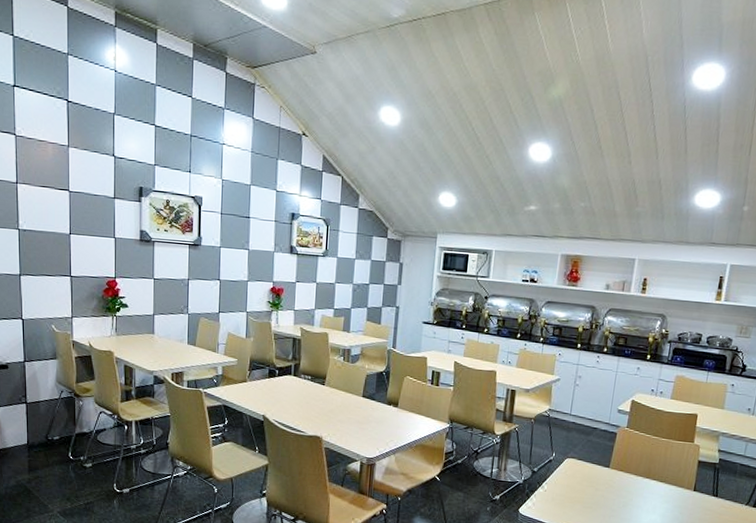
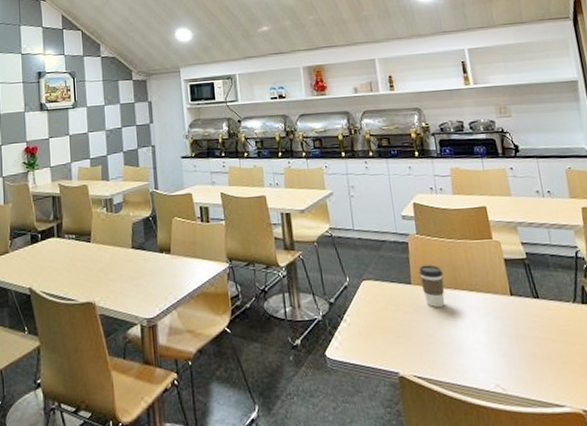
coffee cup: none [617,454,641,490] -> present [419,265,445,307]

